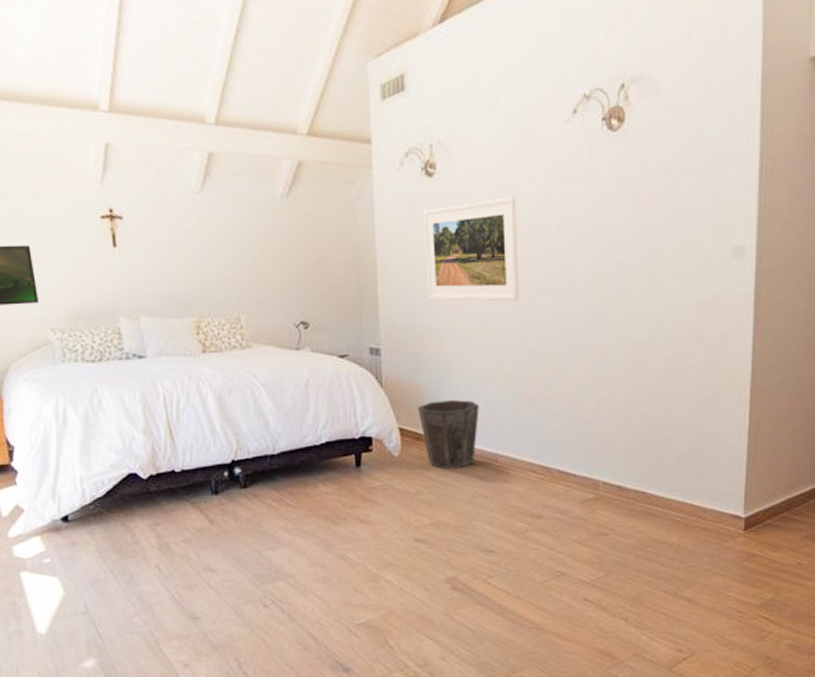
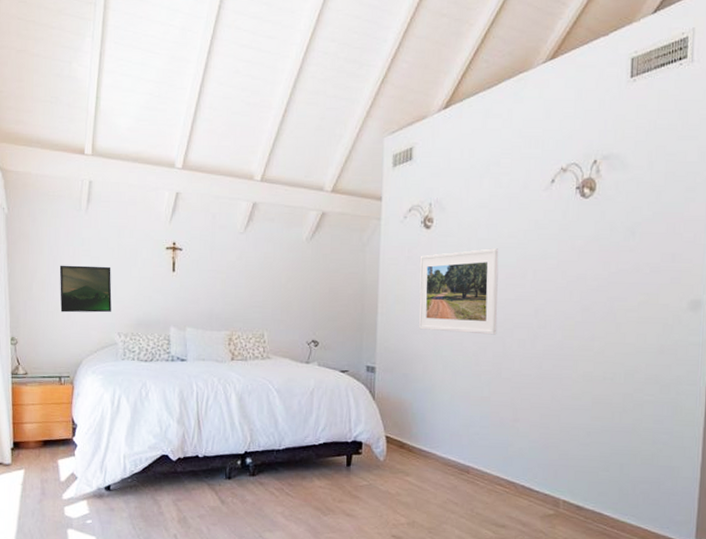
waste bin: present [418,400,479,469] -> none [403,415,456,476]

